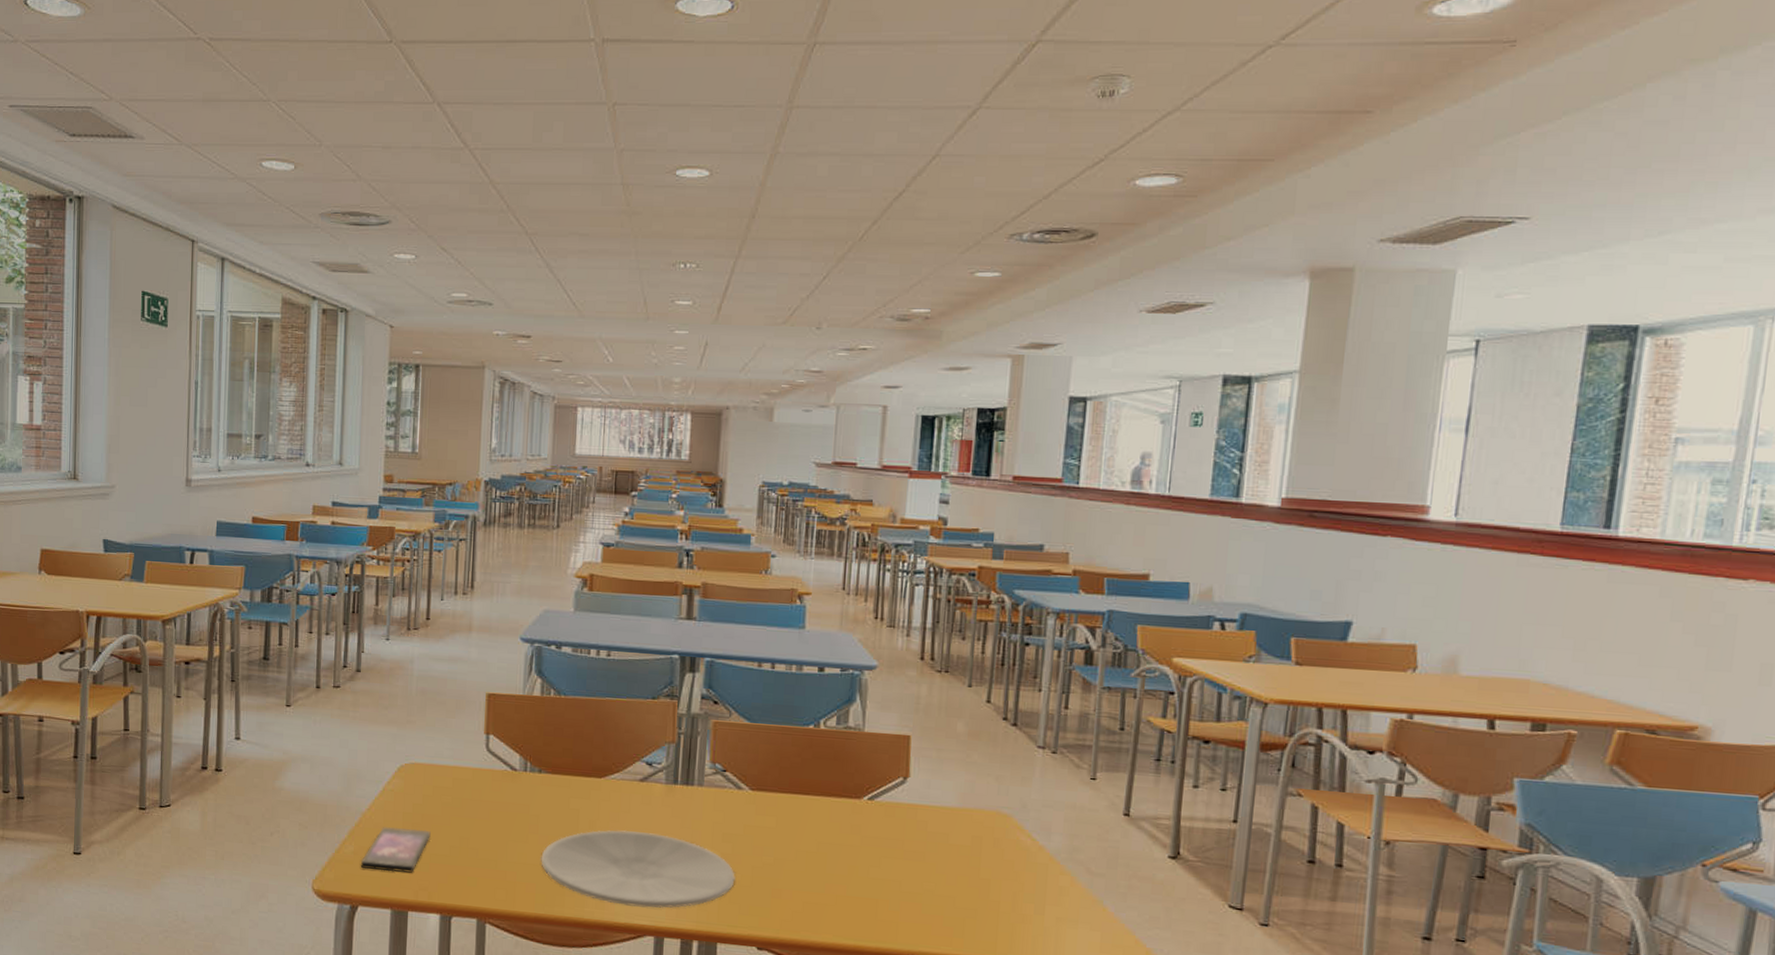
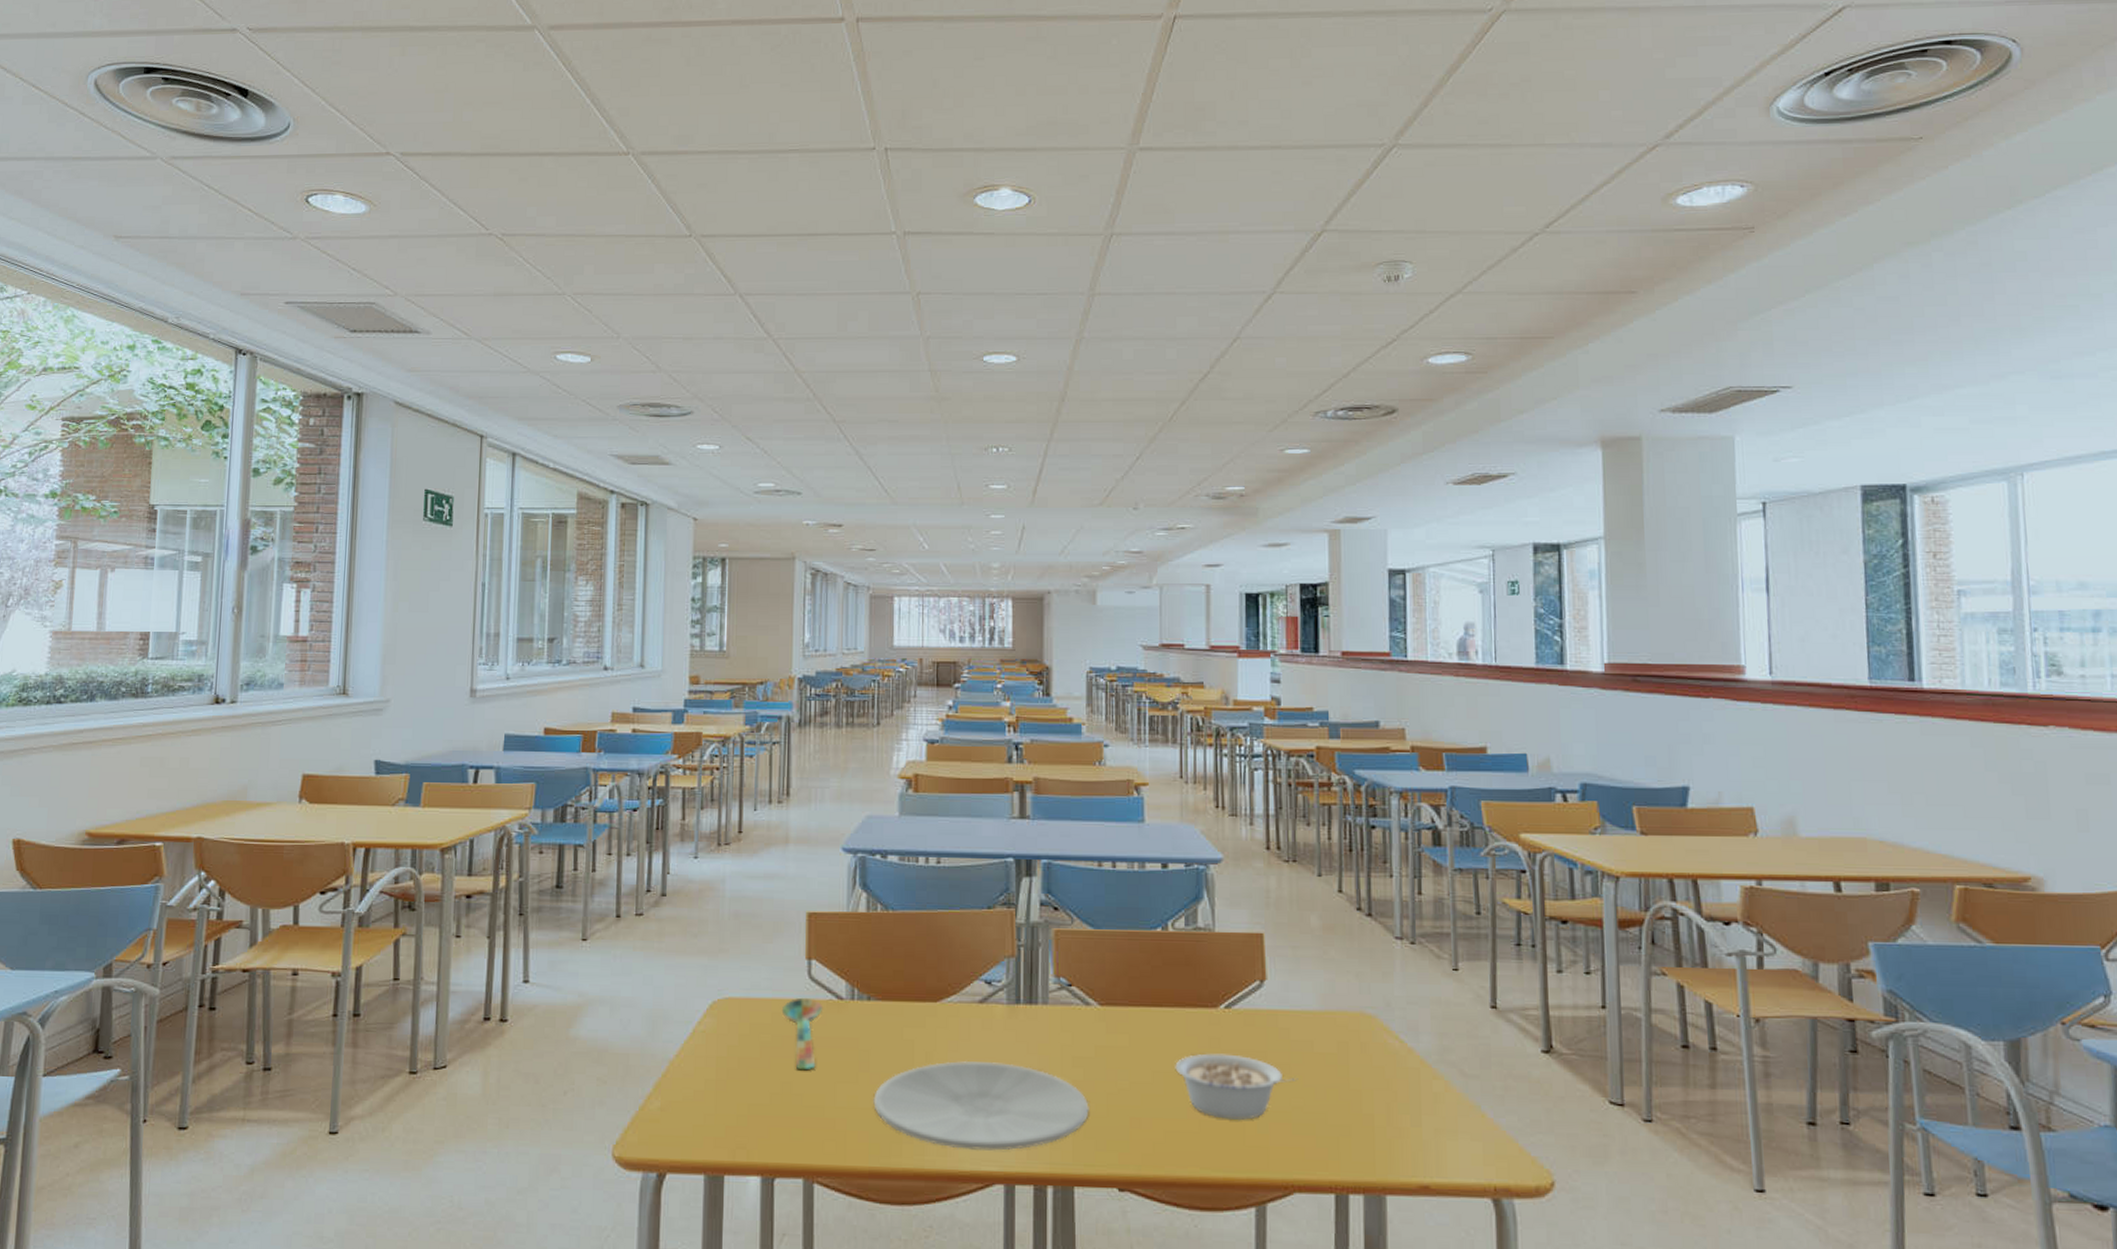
smartphone: present [360,827,431,873] -> none [668,1075,748,1129]
spoon: none [461,767,499,829] -> present [781,997,824,1071]
legume: none [817,838,932,898] -> present [1175,1053,1298,1121]

